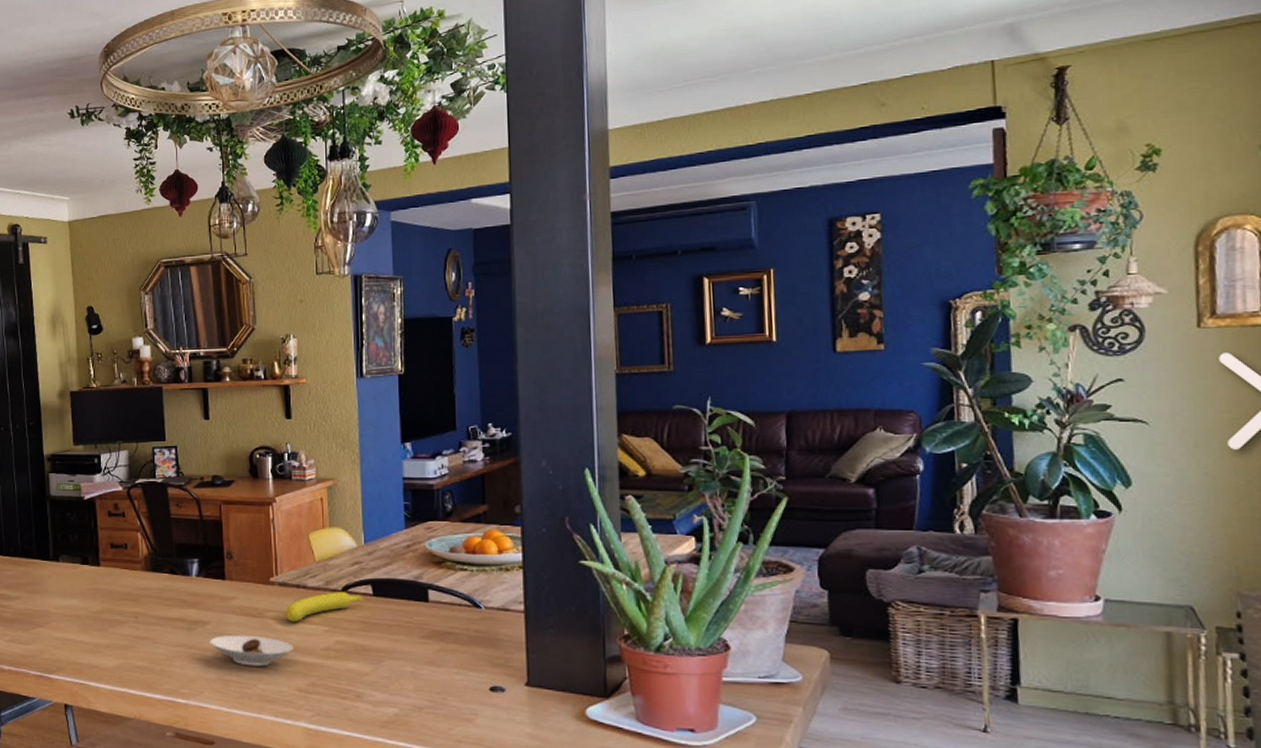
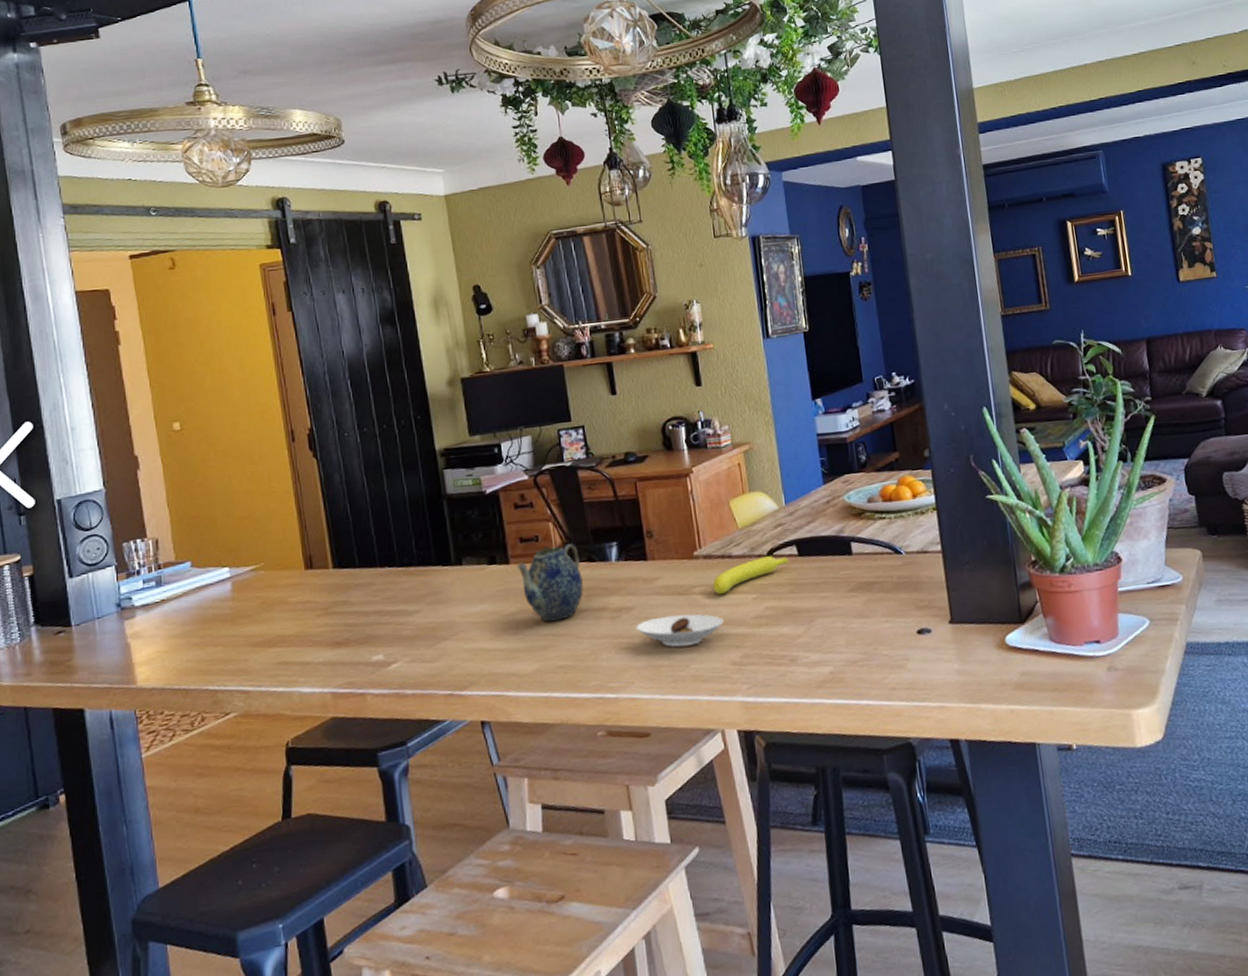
teapot: none [106,554,164,625] -> present [516,544,584,622]

